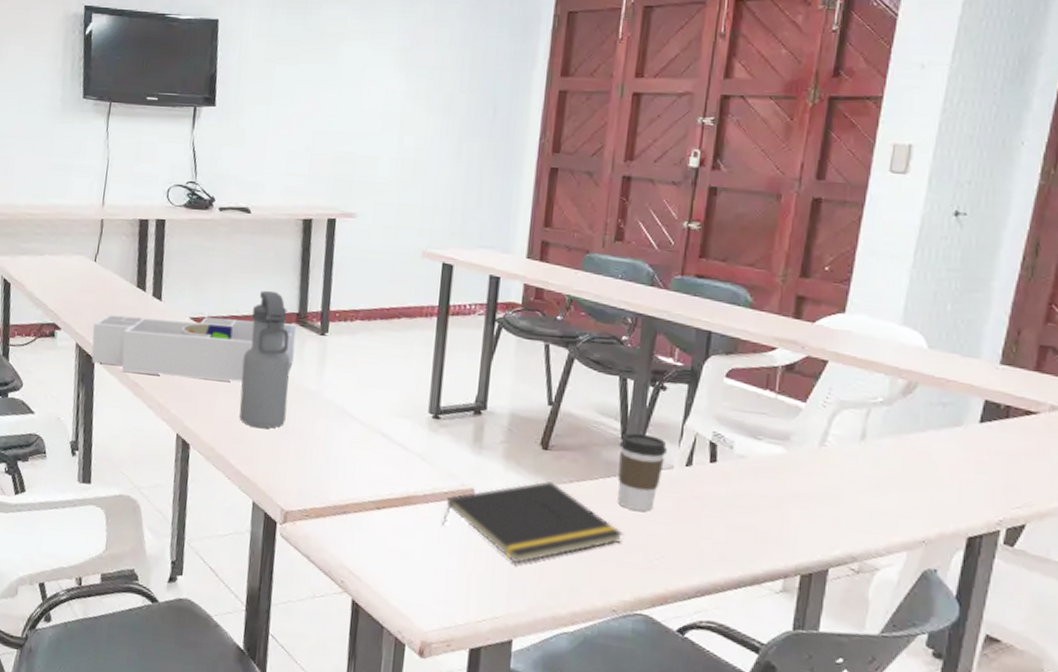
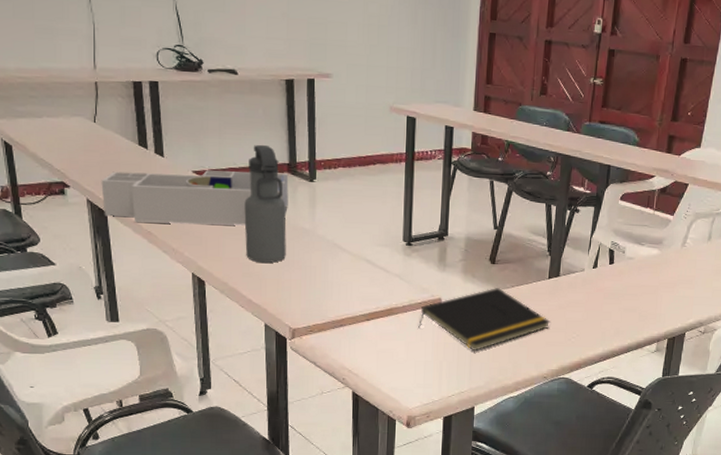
coffee cup: present [618,433,667,511] -> none [546,246,580,304]

